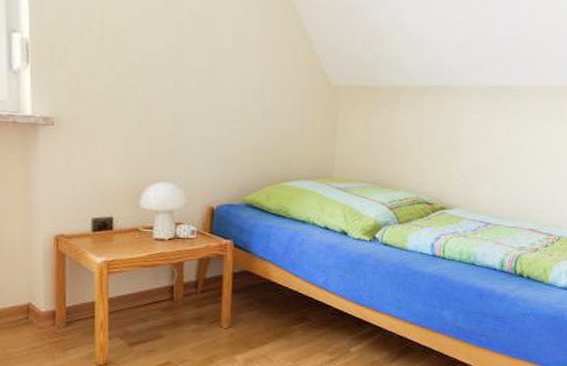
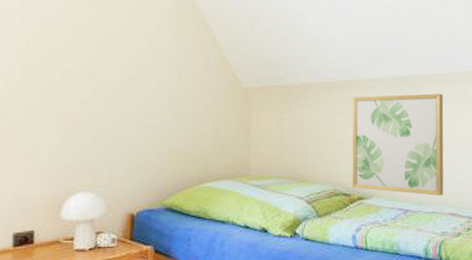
wall art: none [436,103,539,211] -> present [352,93,444,196]

